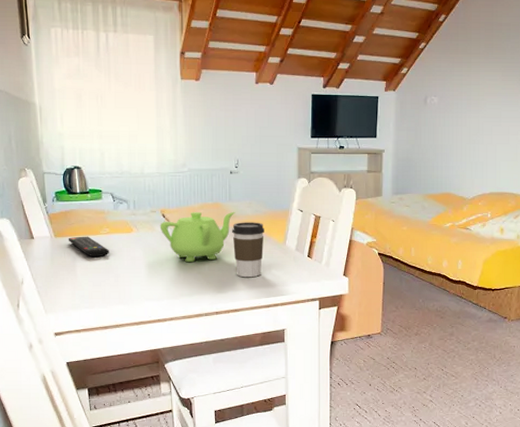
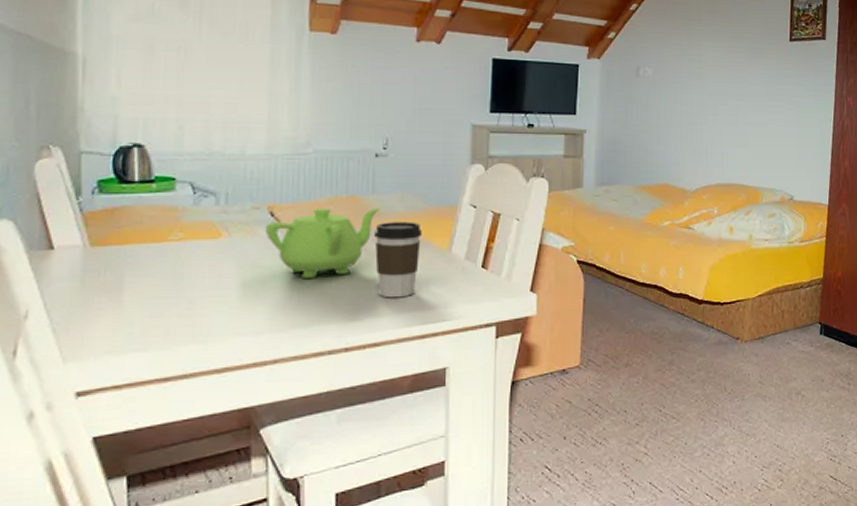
remote control: present [68,236,109,258] -> none [112,244,181,275]

